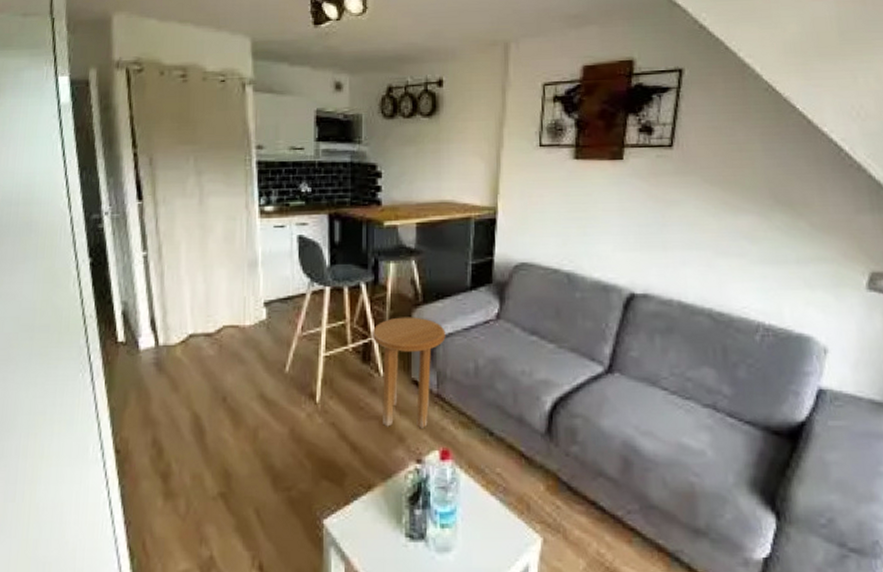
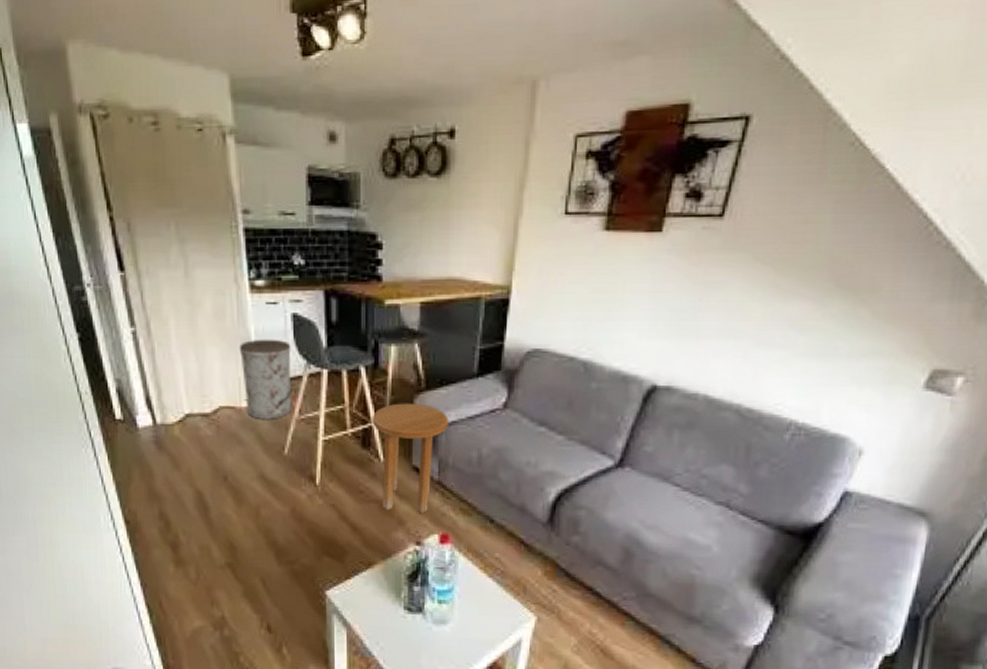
trash can: none [246,259,296,338] -> present [239,339,291,421]

